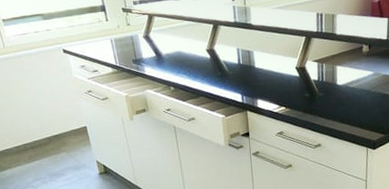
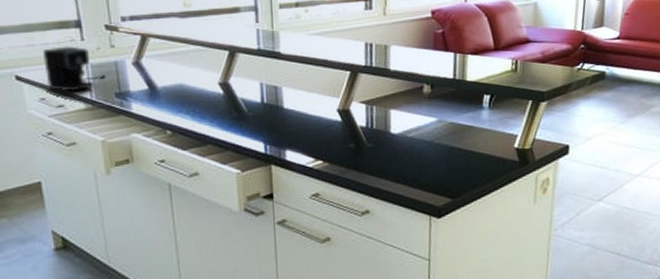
coffee maker: none [81,25,125,61] -> present [44,46,105,92]

